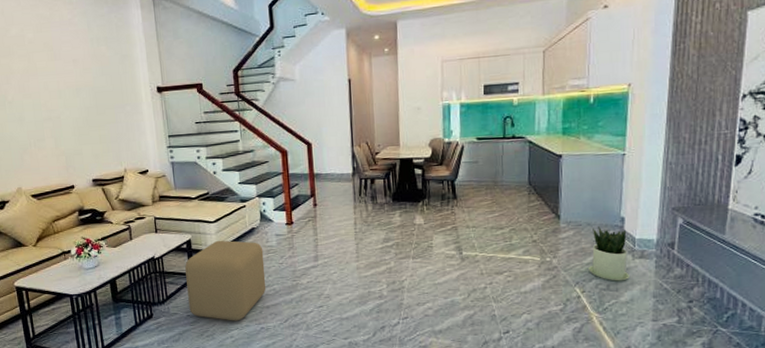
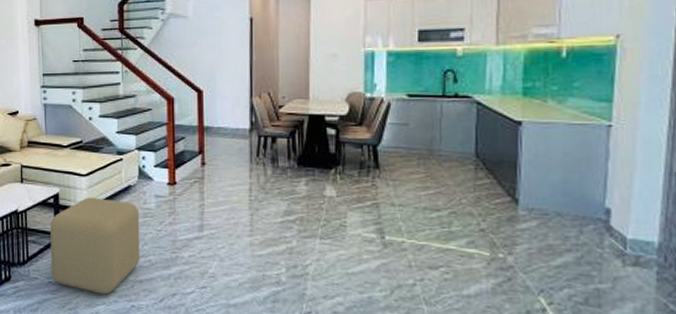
planter: present [588,226,629,281] -> none [558,218,618,295]

